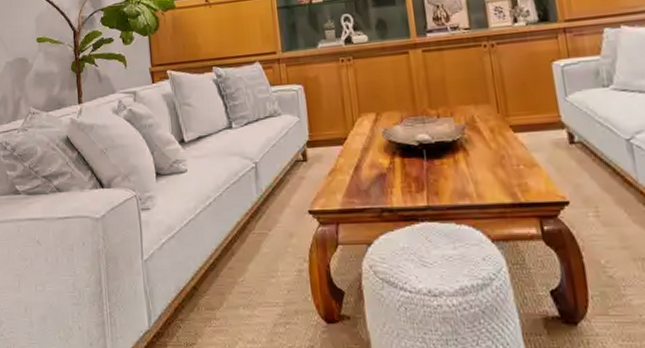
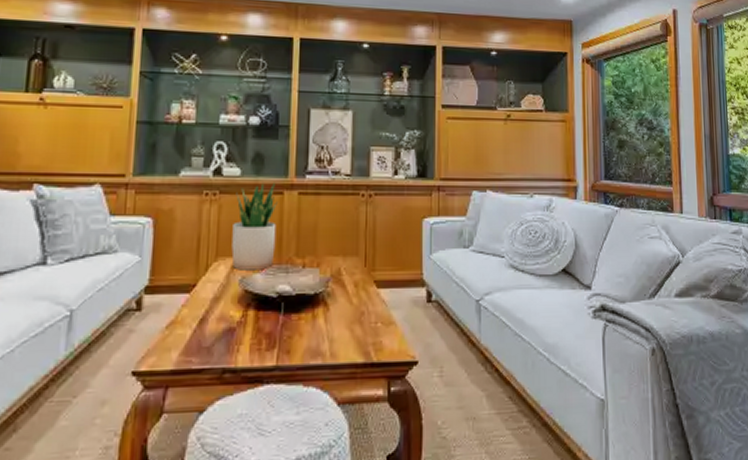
planter: none [367,43,410,124] -> present [231,182,277,271]

